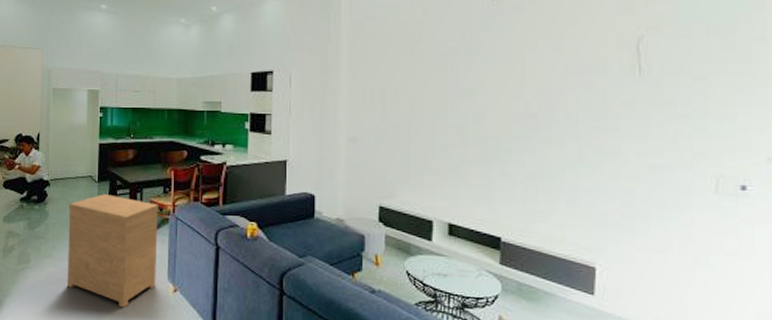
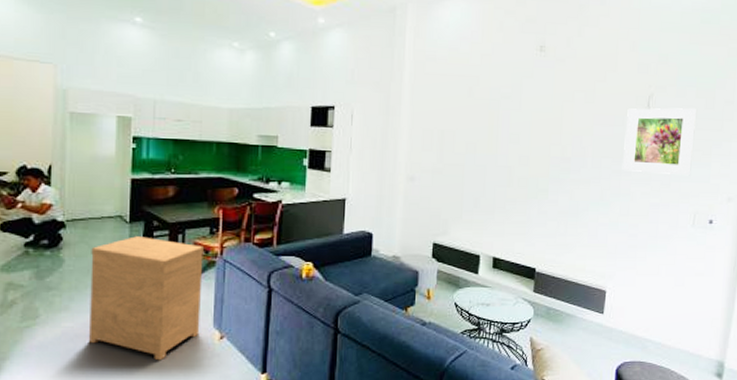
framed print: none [606,48,709,131] -> present [622,108,696,176]

